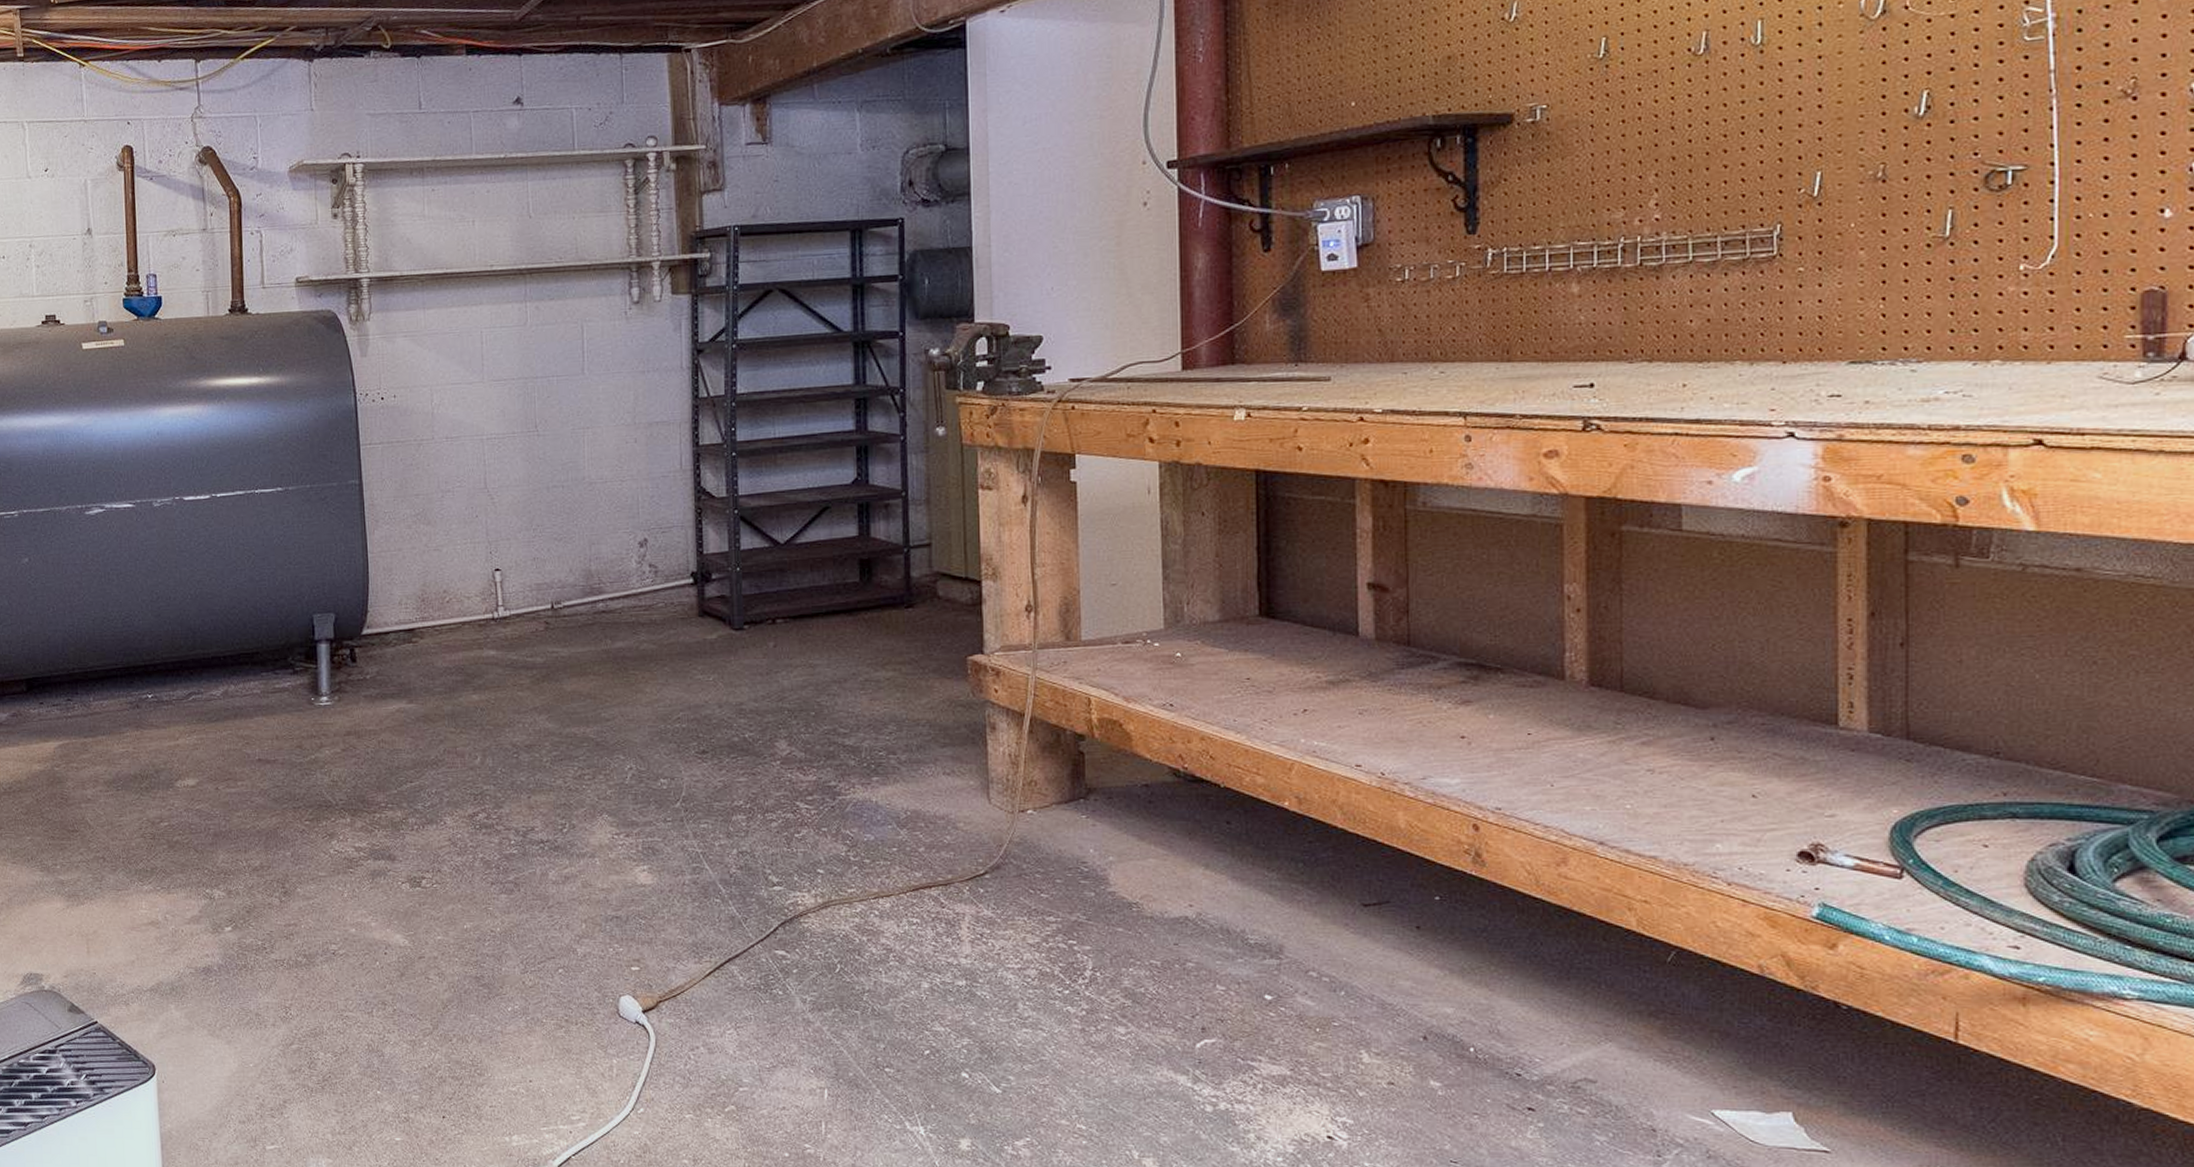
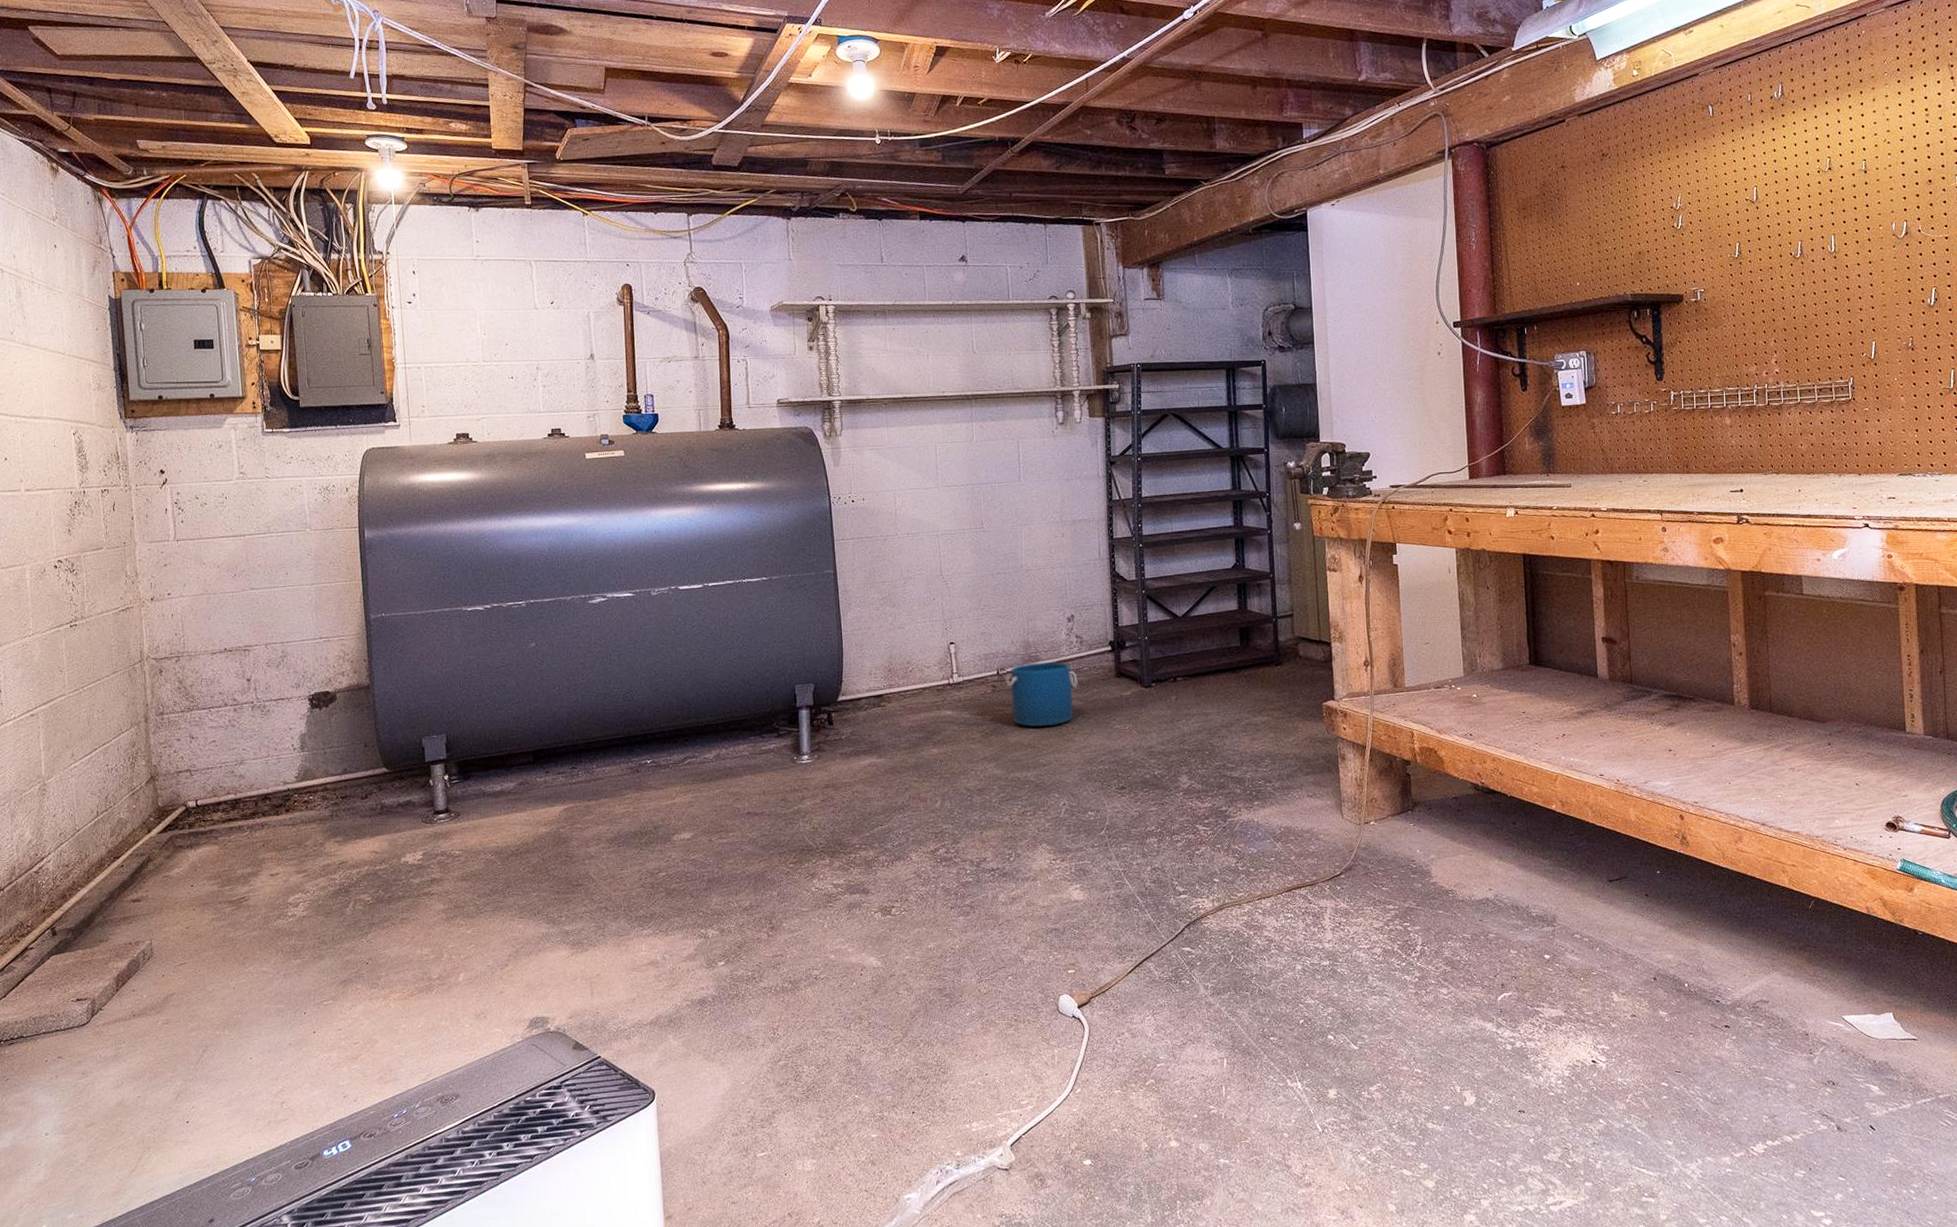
bucket: none [562,595,651,674] -> present [1006,661,1078,728]

